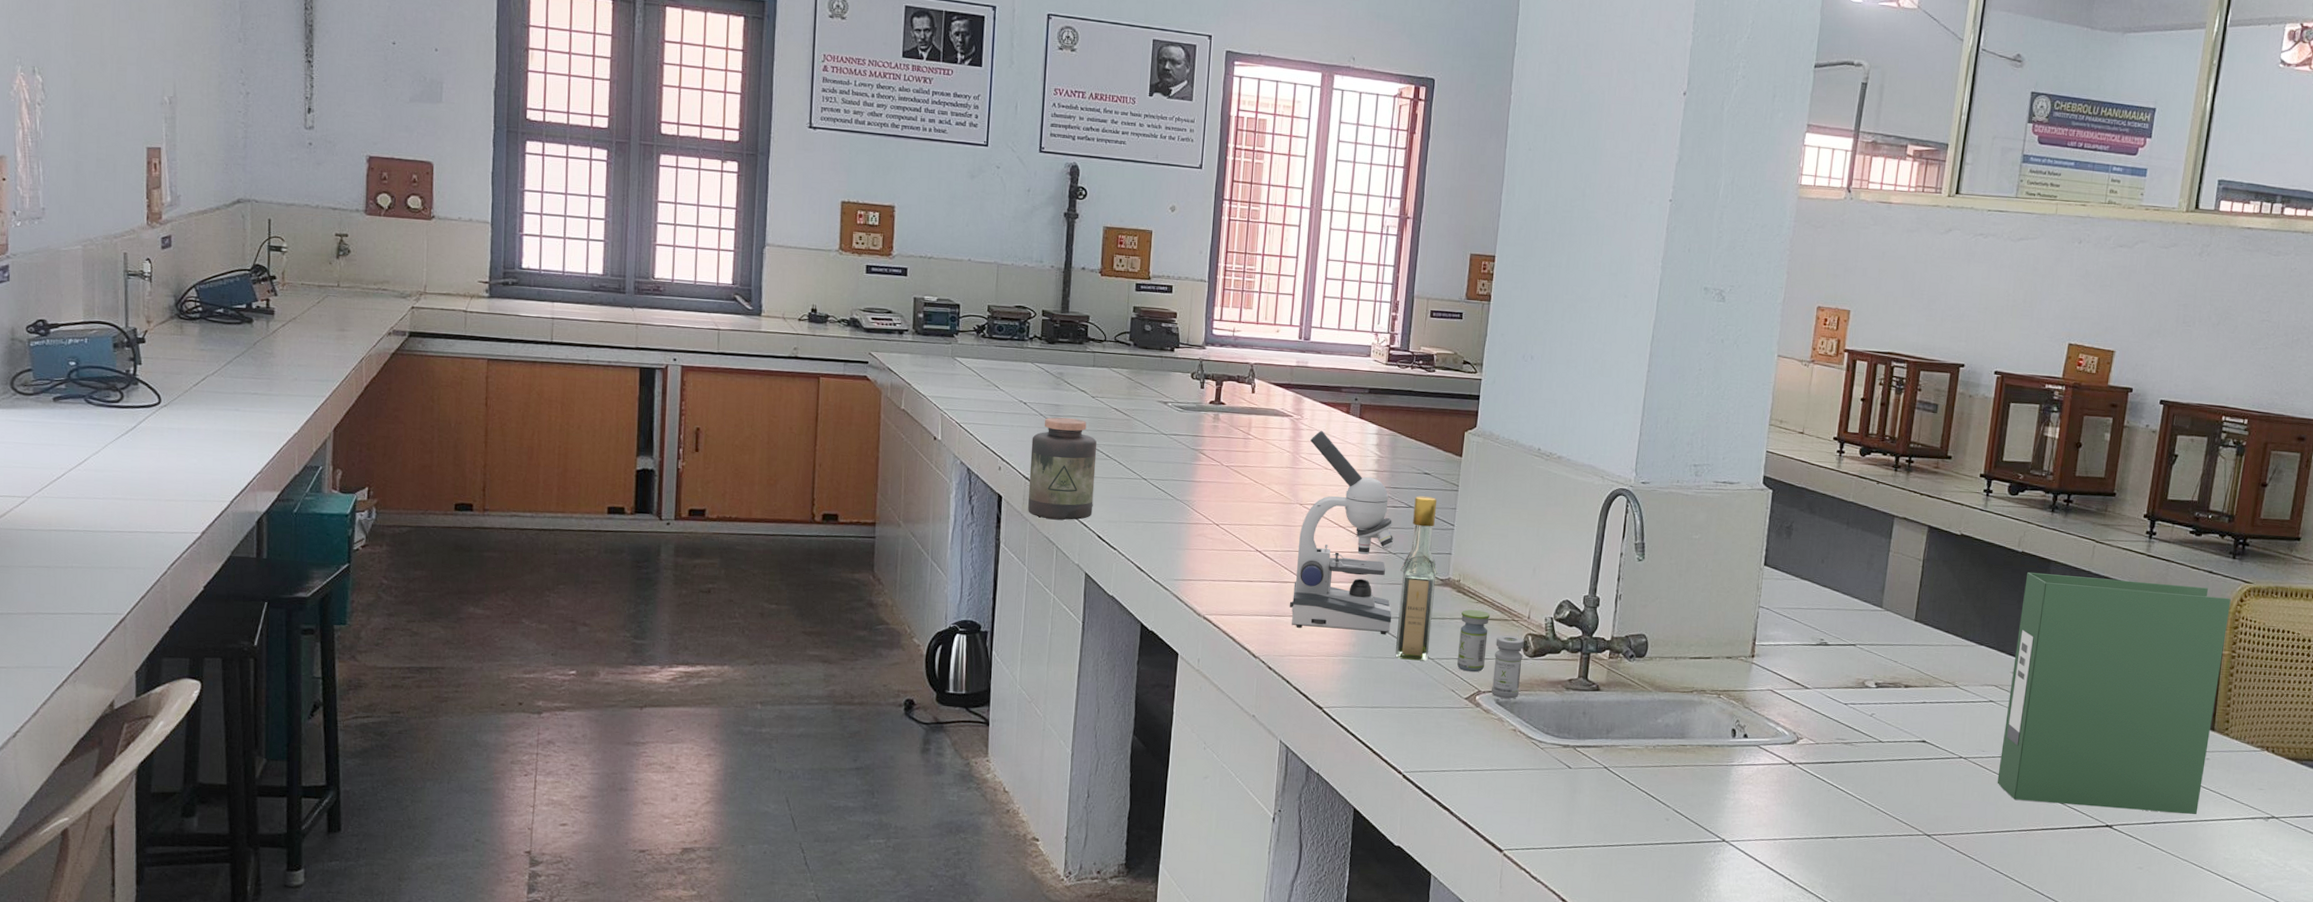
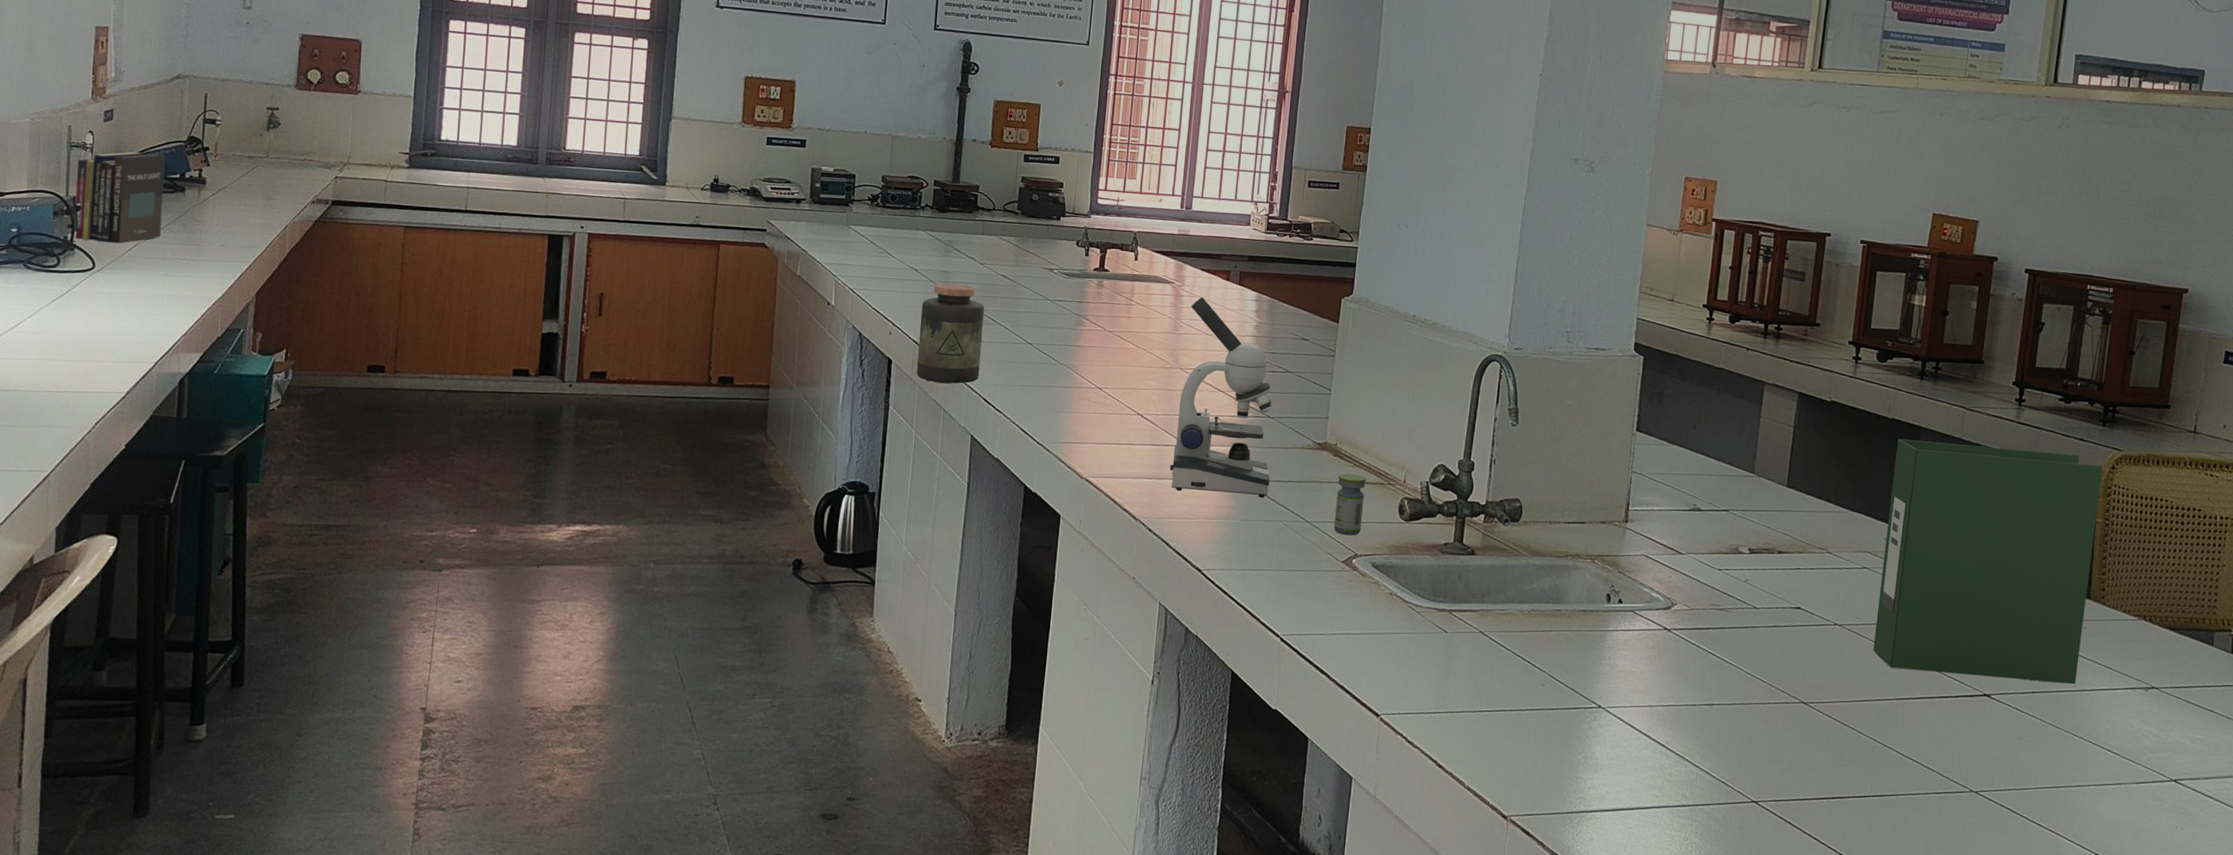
books: none [135,280,230,377] -> present [75,152,166,243]
bottle: present [1395,496,1439,661] -> none [1273,361,1316,524]
medicine bottle: present [1491,635,1525,699] -> none [1367,499,1401,563]

